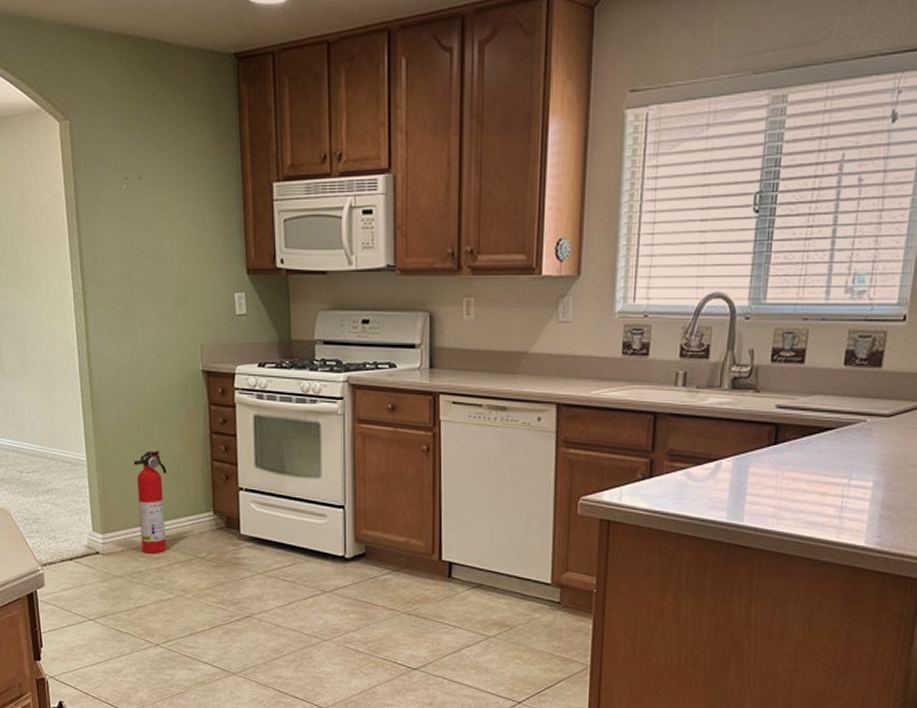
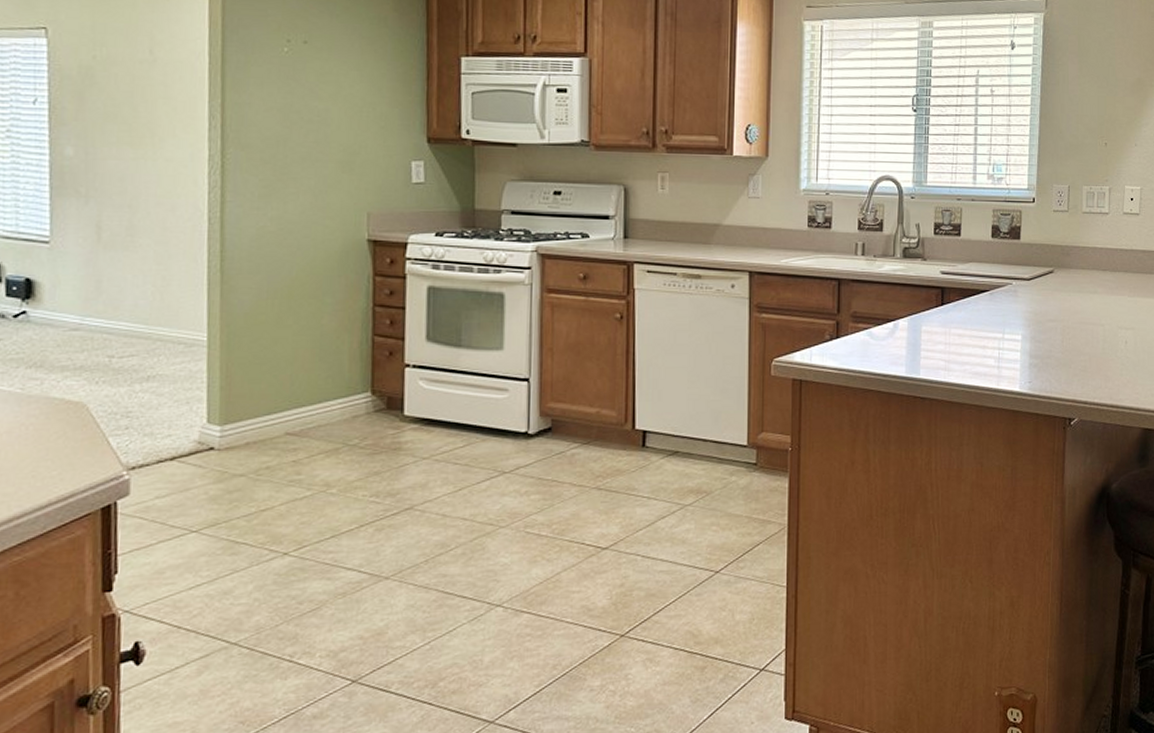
fire extinguisher: present [133,450,167,554] -> none [271,326,314,445]

